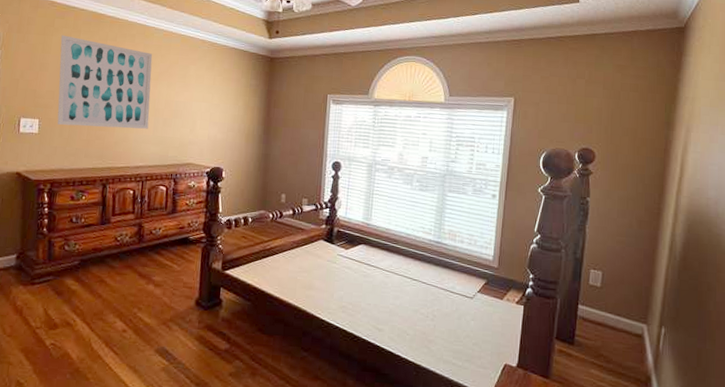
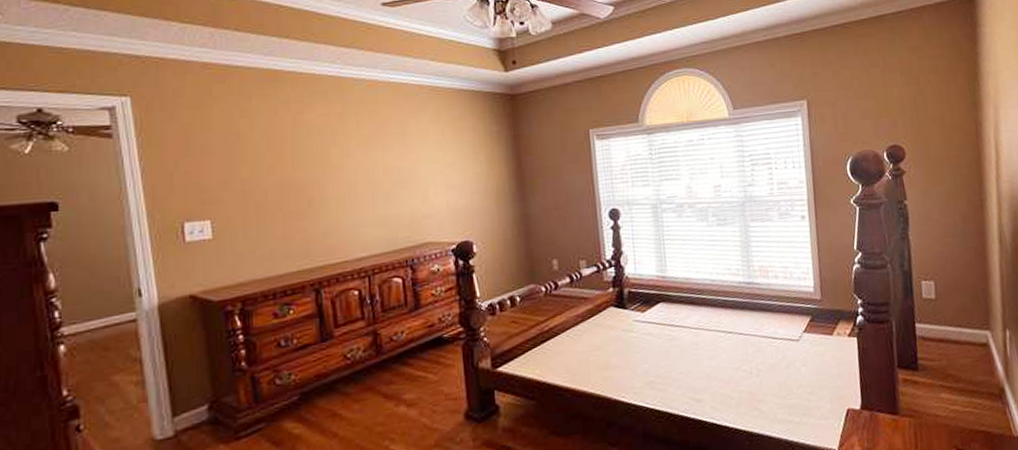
wall art: present [57,35,153,129] -> none [224,104,365,223]

